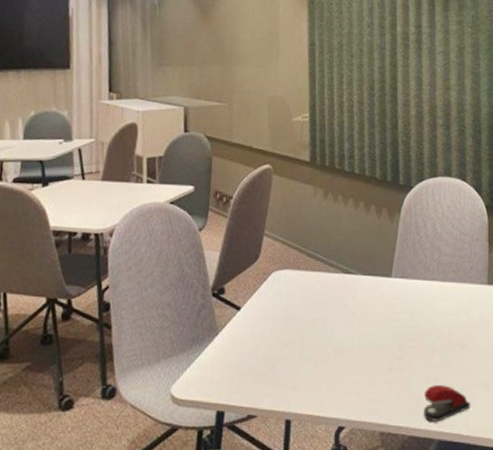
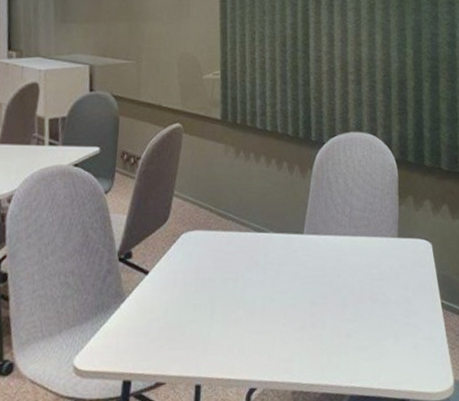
stapler: present [424,385,470,422] -> none [336,340,381,377]

